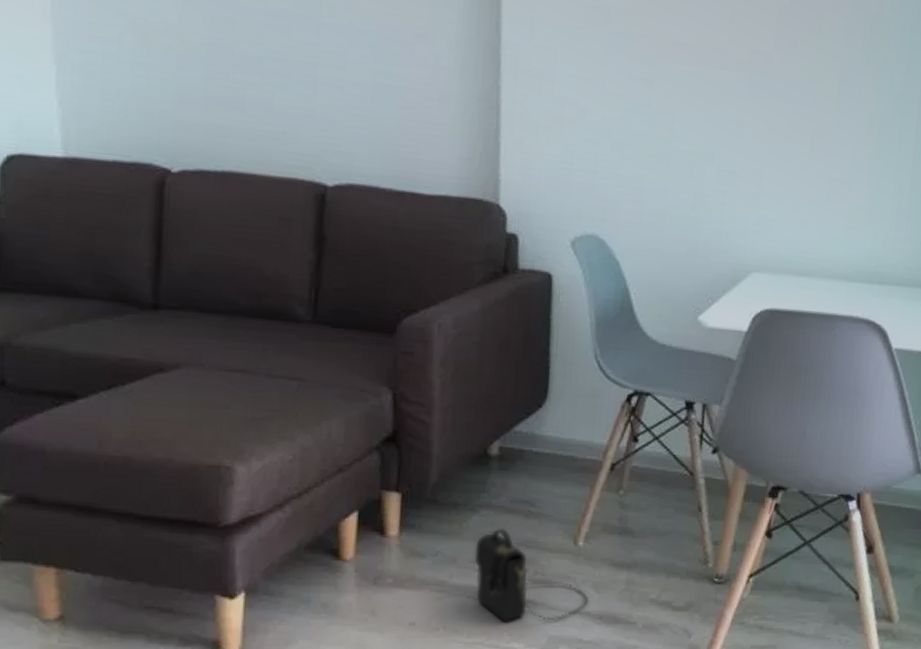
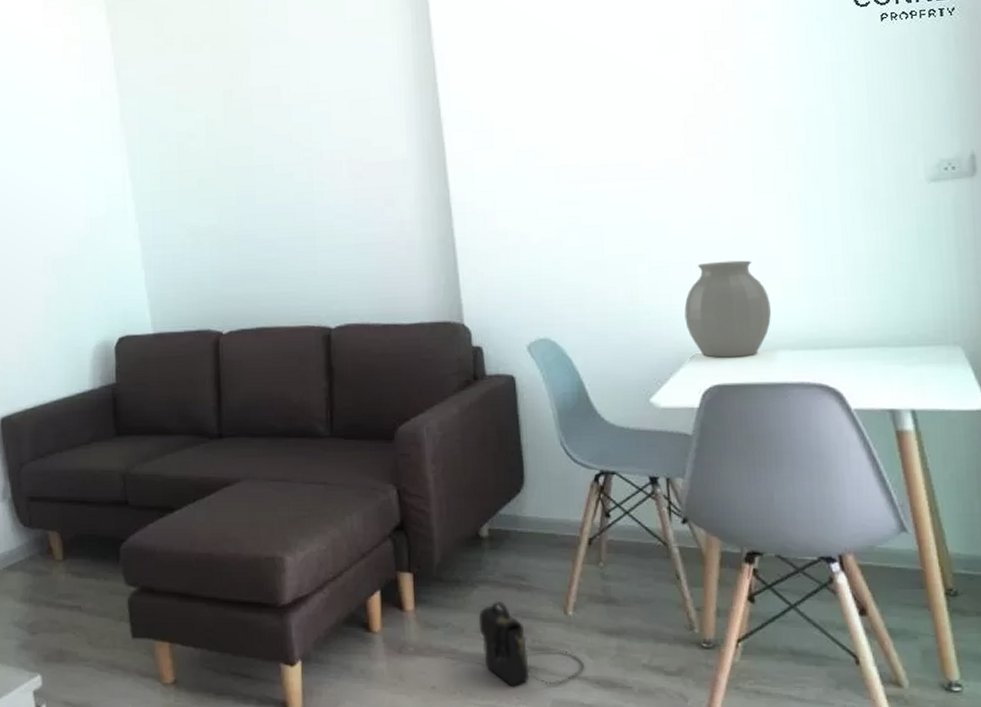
vase: none [746,175,834,283] -> present [684,260,771,358]

